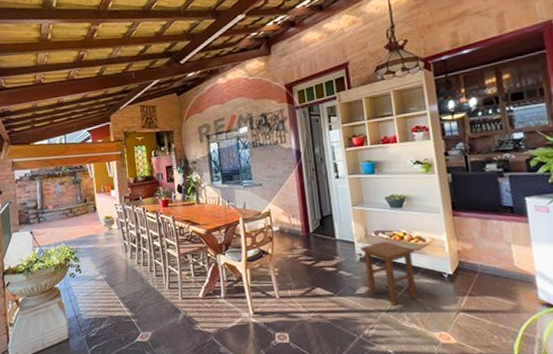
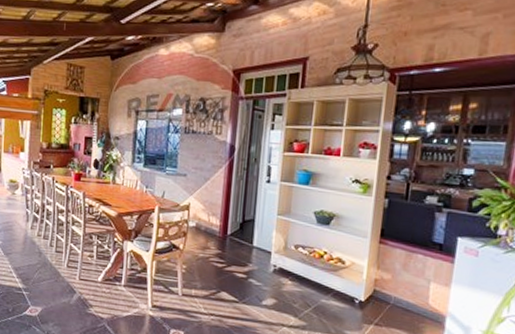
stool: present [359,241,418,305] -> none [275,256,332,322]

